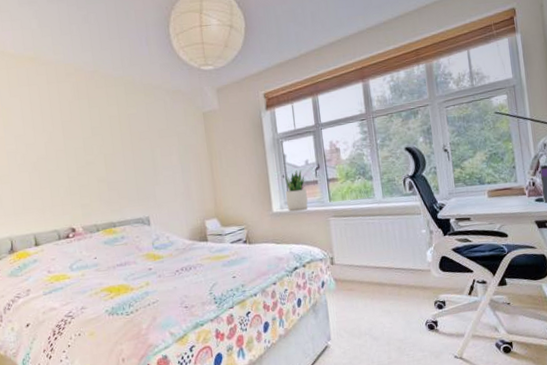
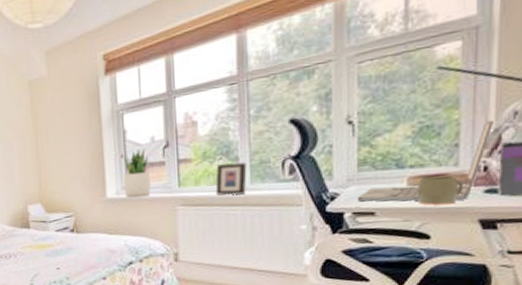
picture frame: none [357,180,380,208] -> present [215,162,247,196]
laptop: none [457,150,533,210] -> present [357,120,493,202]
mug: none [494,189,523,212] -> present [417,175,465,205]

